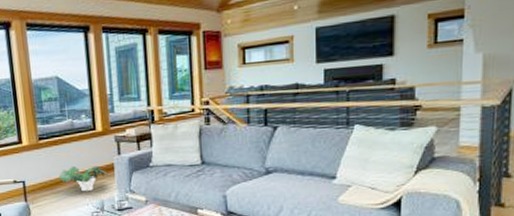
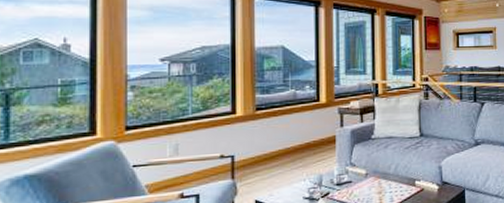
potted plant: present [58,165,108,192] -> none [274,137,329,166]

